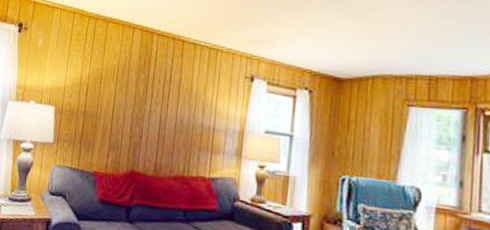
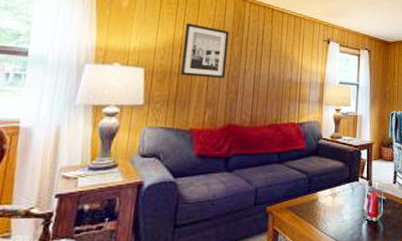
wall art: none [86,59,135,121] -> present [180,23,229,79]

